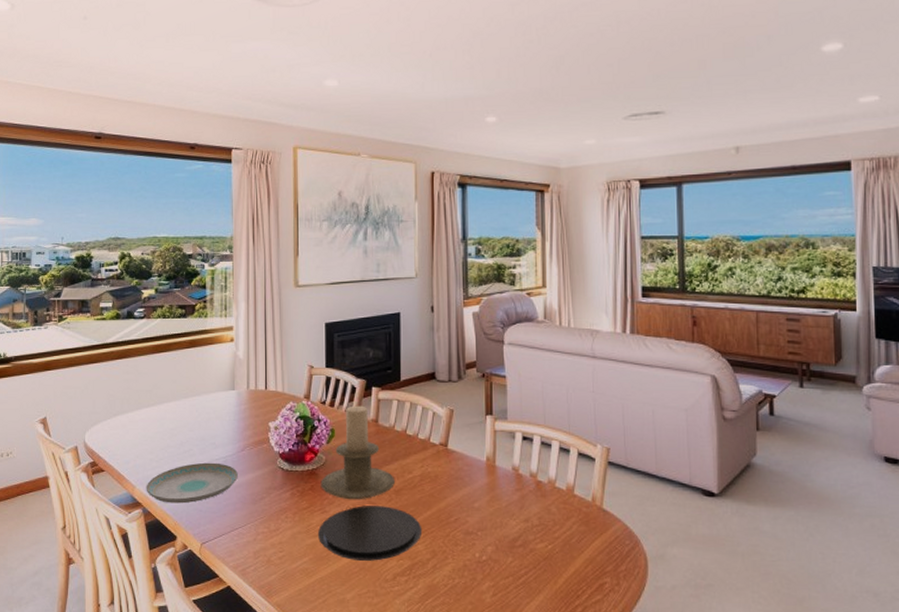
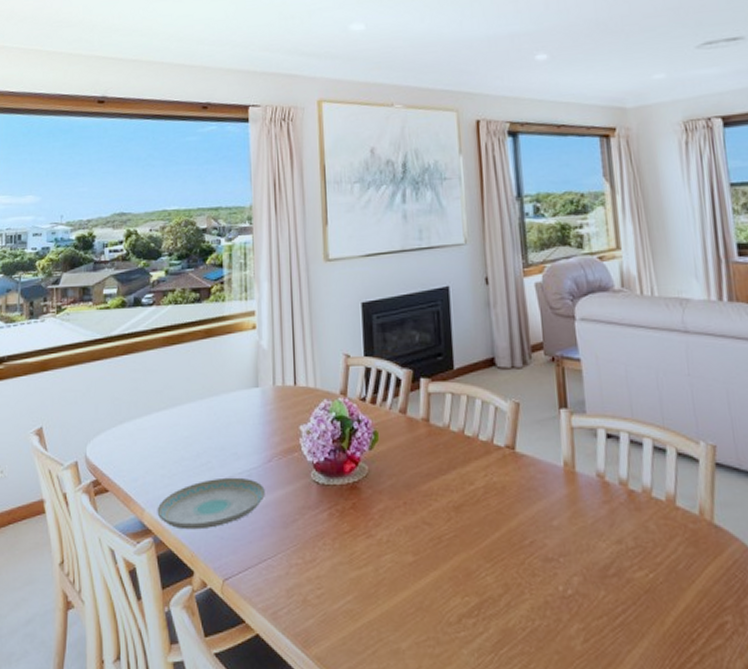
plate: present [317,506,423,561] -> none [362,527,491,598]
candle holder: present [320,405,396,500] -> none [363,401,455,520]

